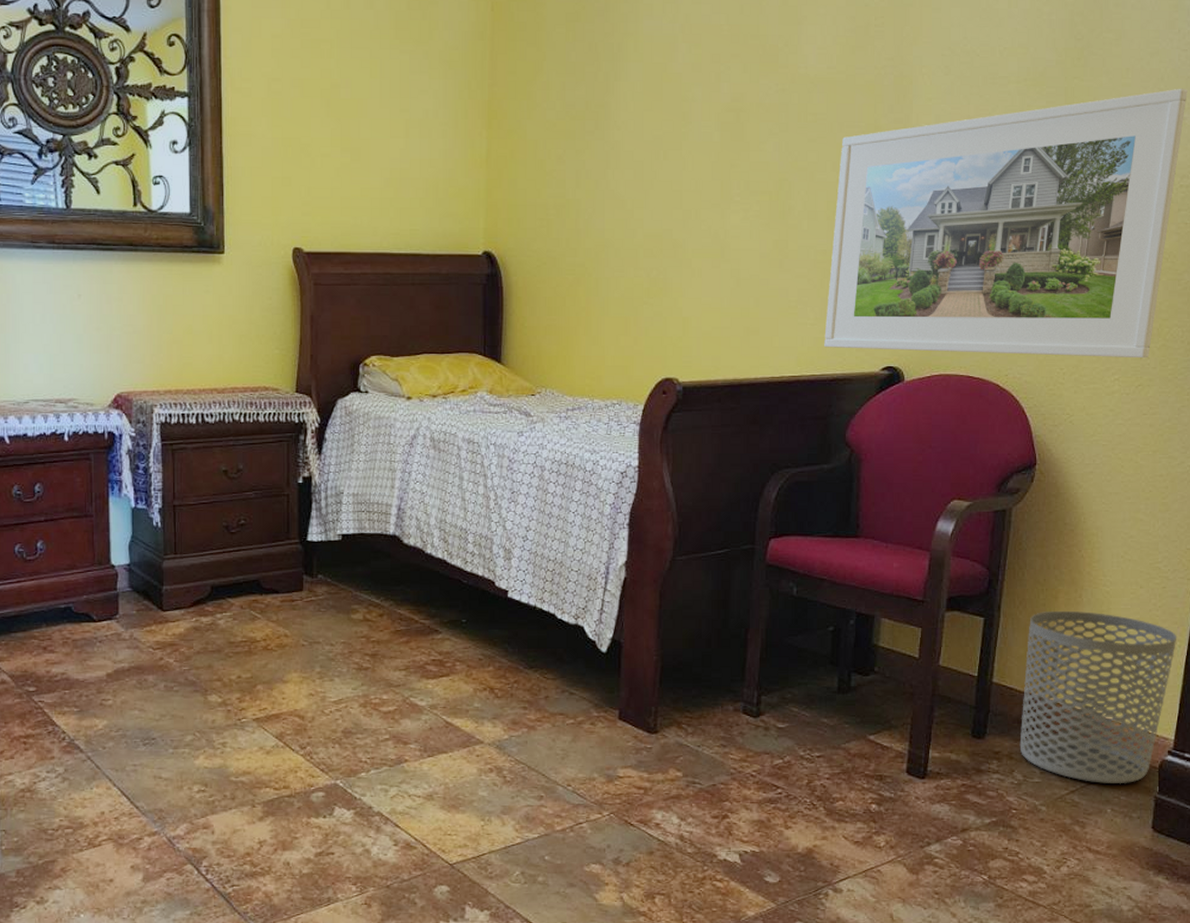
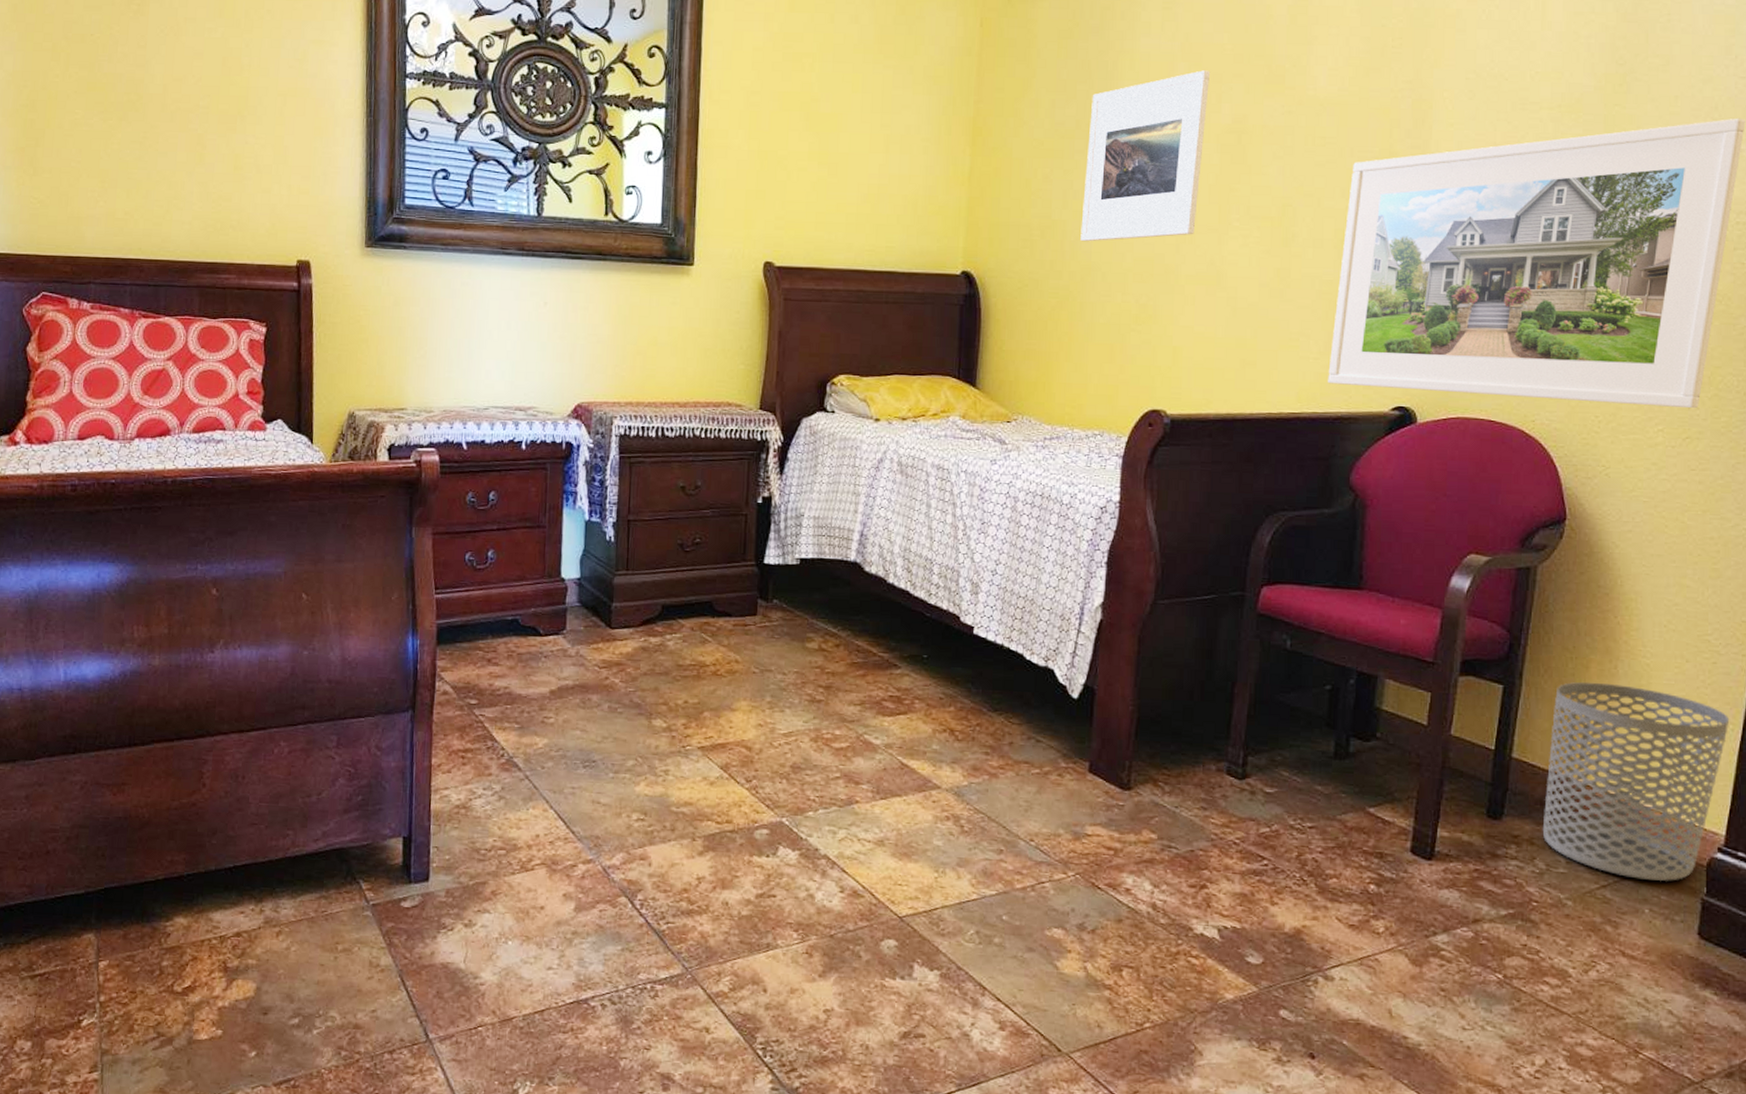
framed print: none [594,51,710,220] -> present [1080,70,1211,242]

